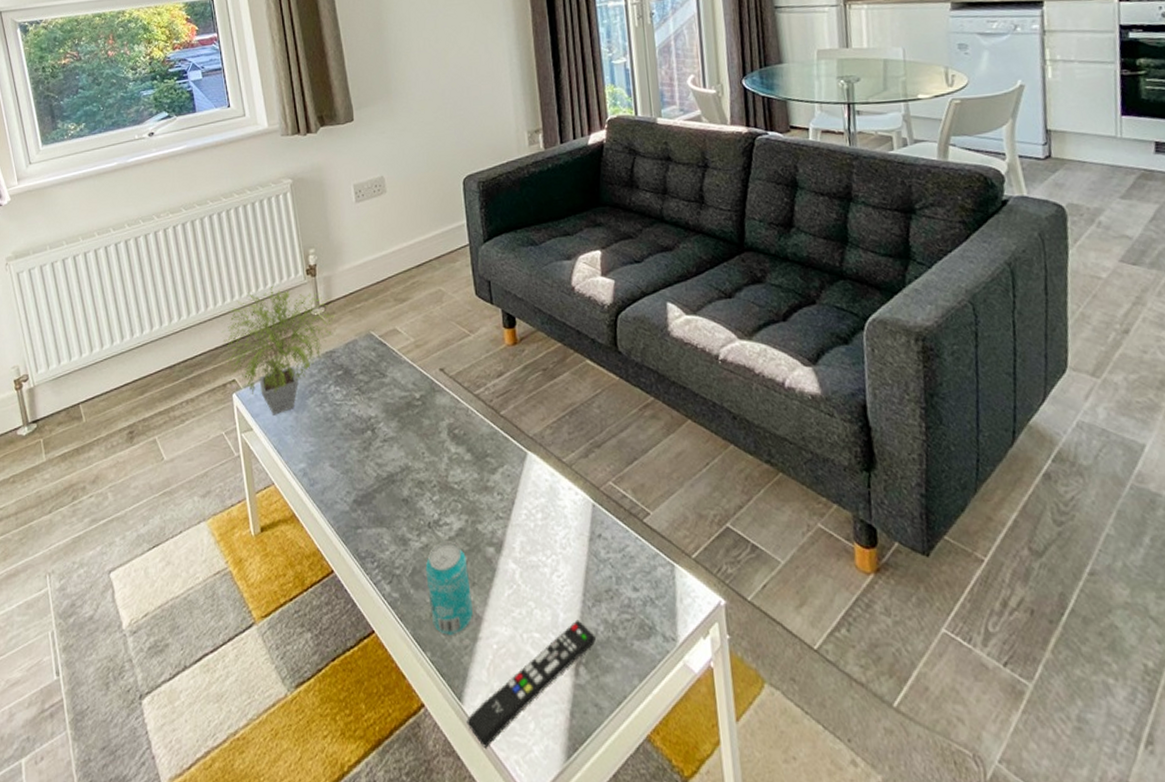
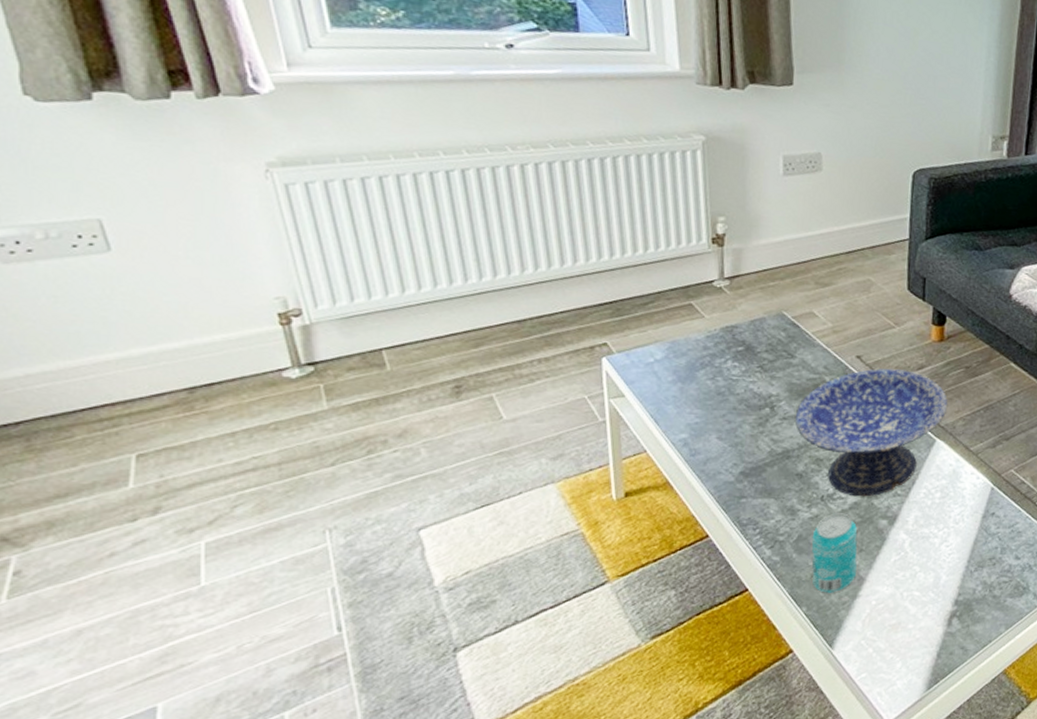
potted plant: present [221,285,335,415] -> none [593,249,742,384]
decorative bowl: none [393,378,533,522] -> present [794,368,948,497]
remote control: present [466,619,596,748] -> none [834,581,973,684]

